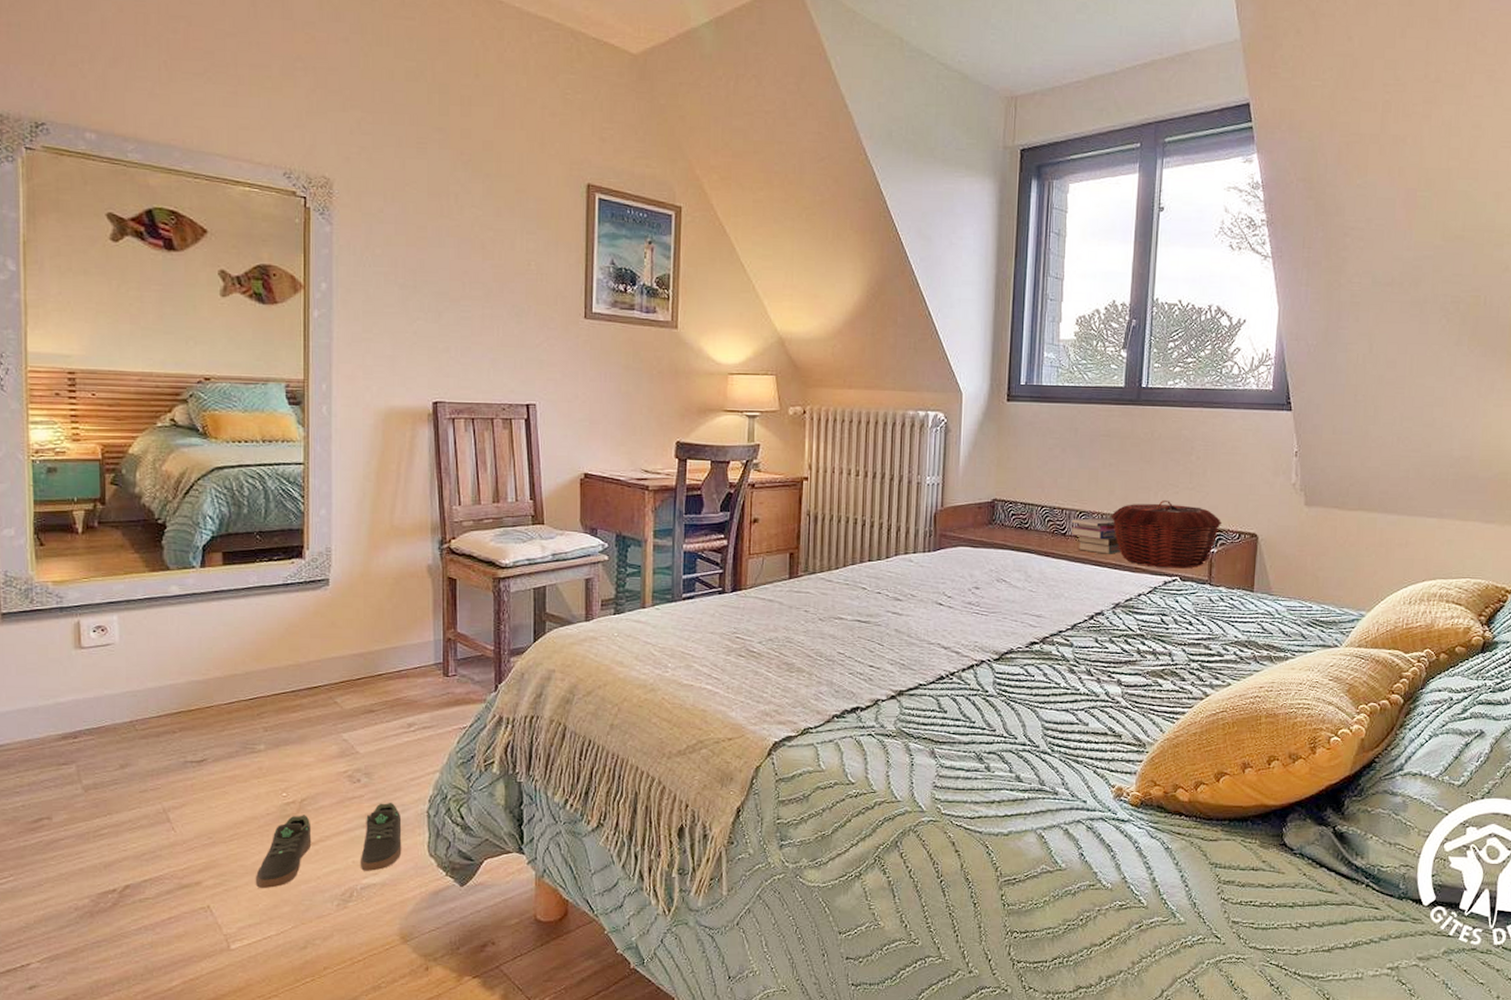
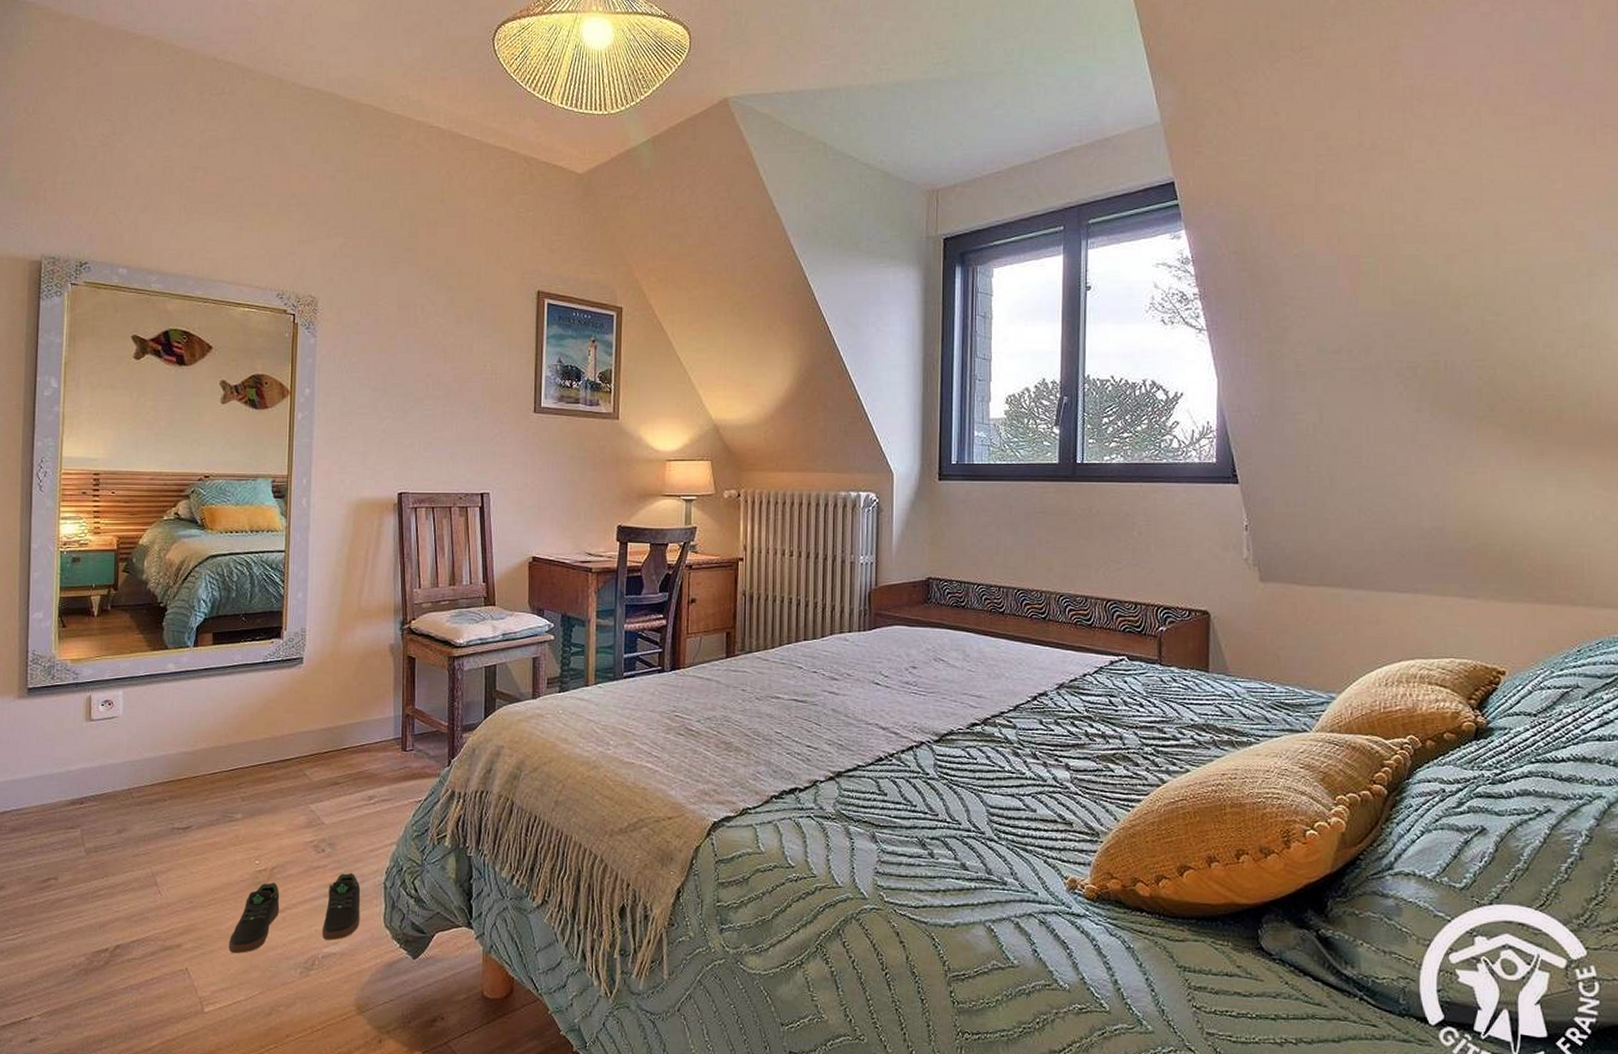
books: present [1071,517,1122,554] -> none [1009,595,1064,633]
woven basket: present [1111,501,1223,569] -> none [1050,578,1170,648]

